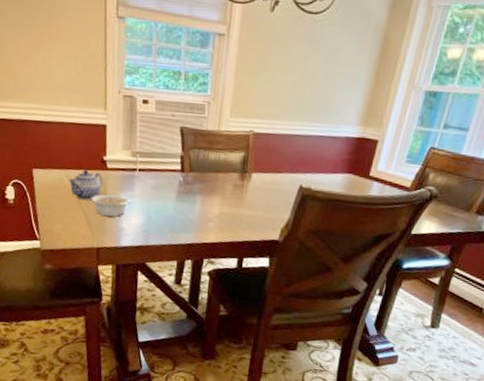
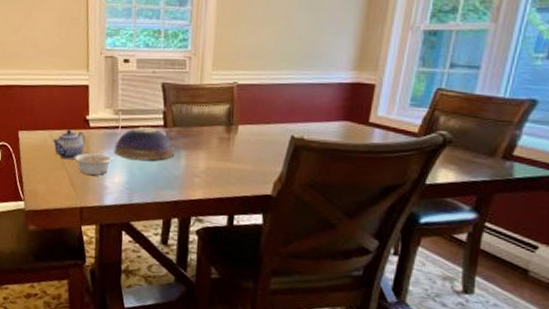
decorative bowl: none [131,170,190,204] -> present [114,127,174,161]

